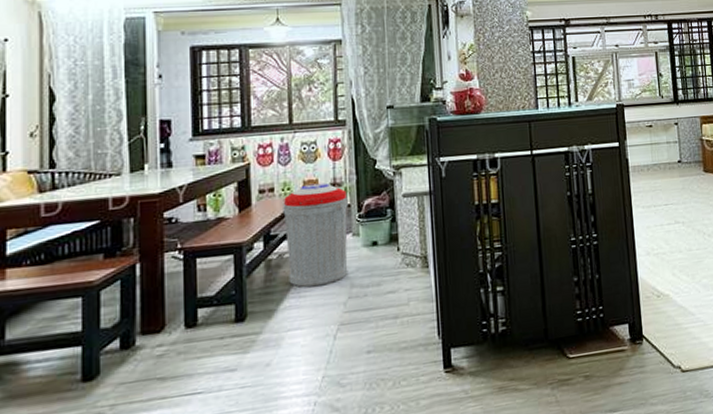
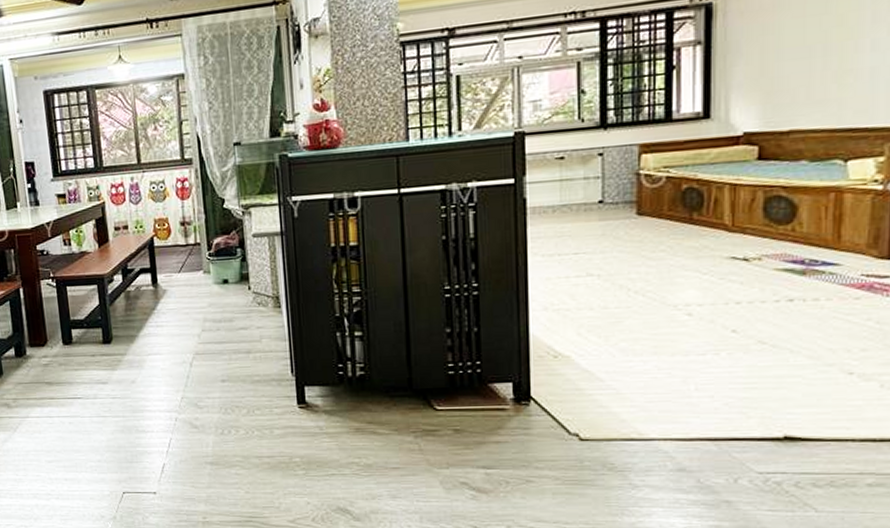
trash can: present [283,183,348,288] -> none [137,221,201,319]

